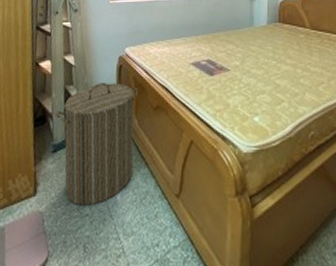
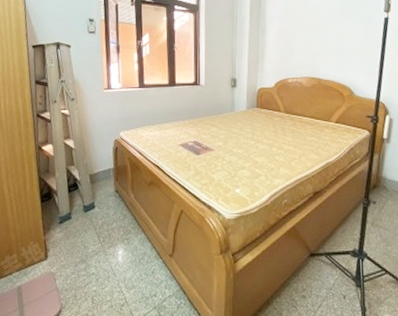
laundry hamper: present [55,83,139,206] -> none [60,163,134,266]

